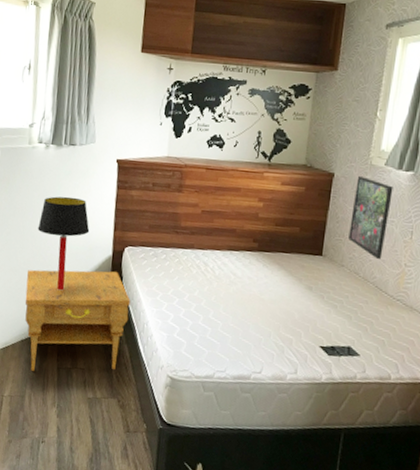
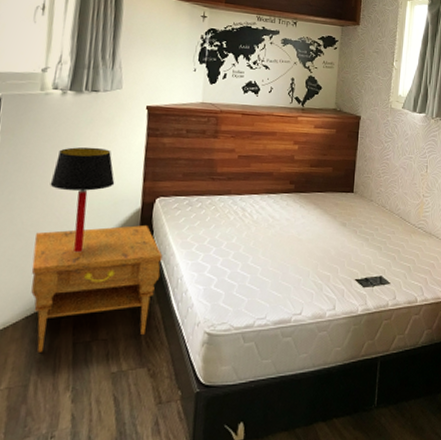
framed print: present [348,175,393,259] -> none [375,118,410,192]

